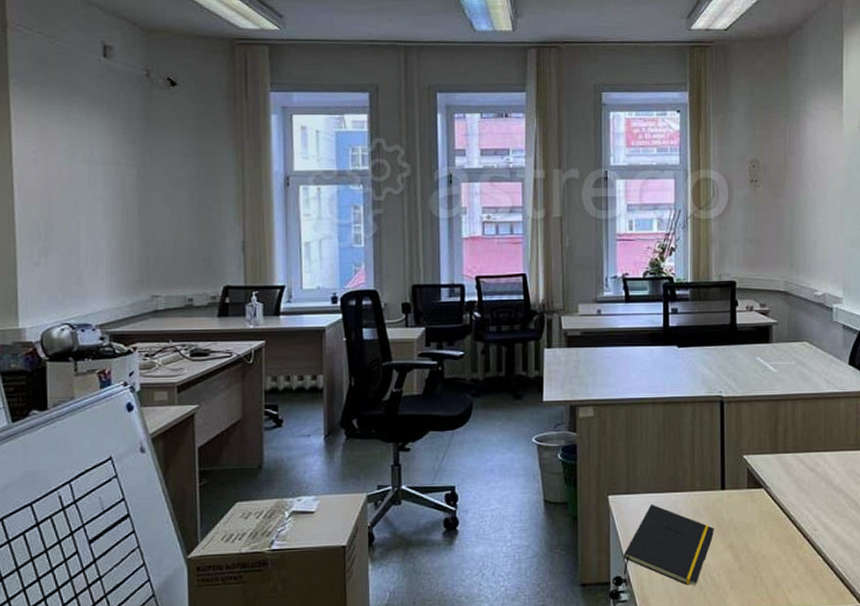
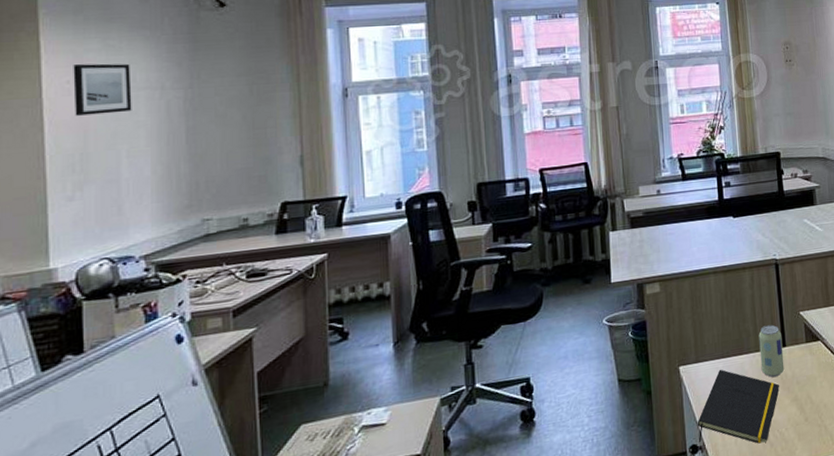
wall art: none [39,135,91,185] -> present [73,63,132,116]
beverage can: none [696,465,722,519] -> present [758,325,785,377]

